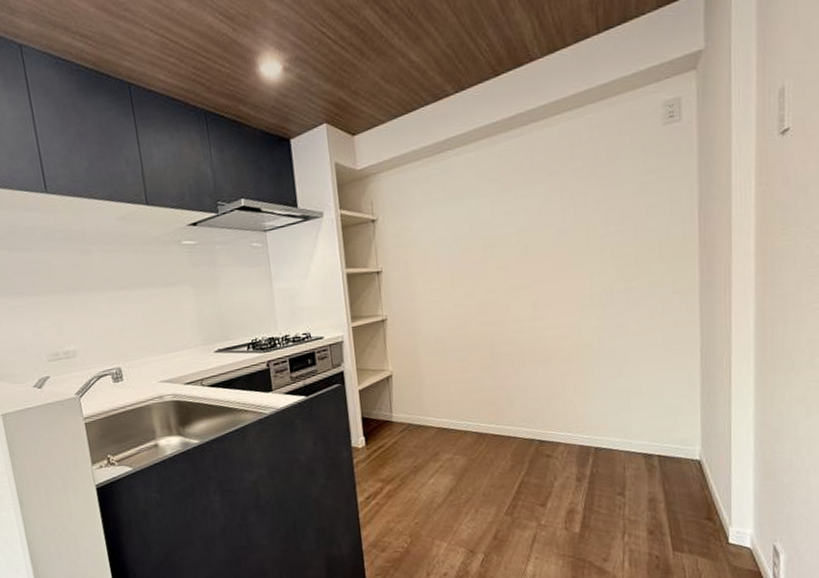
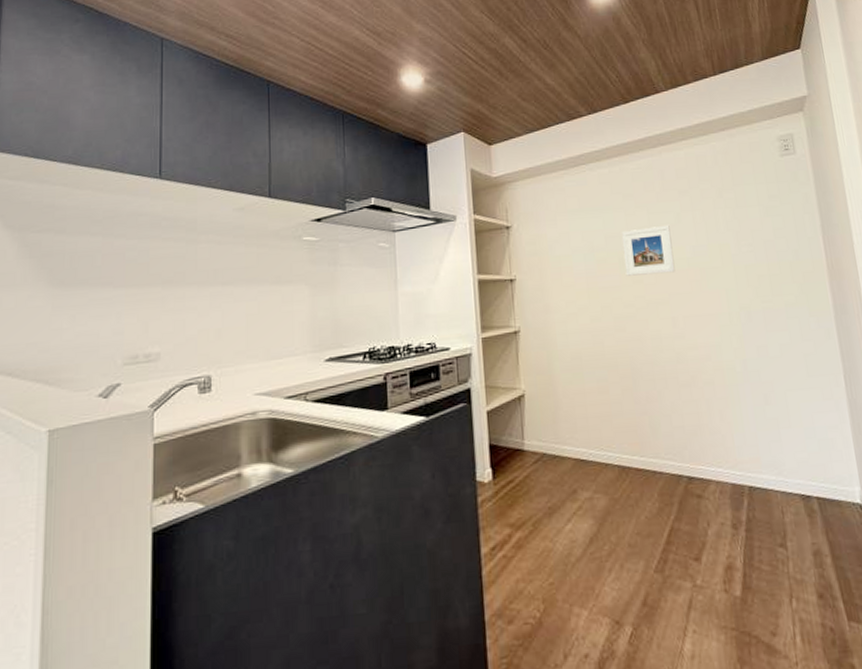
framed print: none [486,208,539,263] -> present [621,224,675,276]

